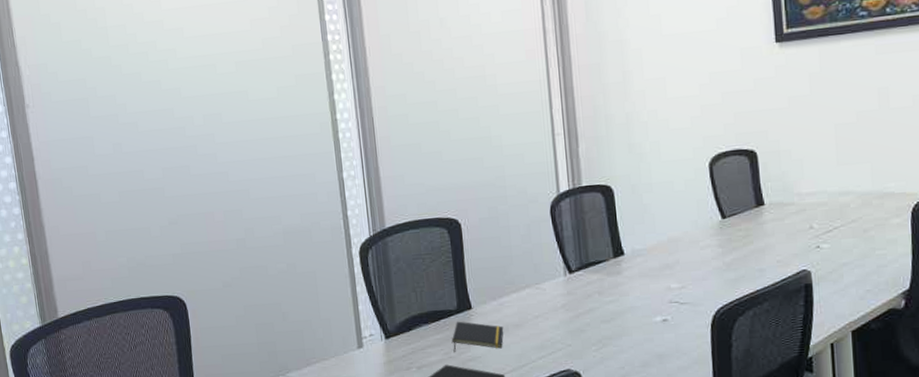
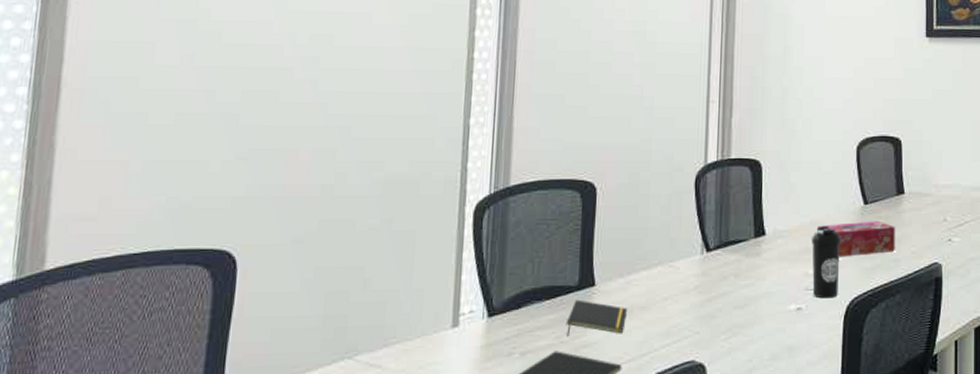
water bottle: none [670,241,703,310] -> present [811,225,842,299]
tissue box: none [675,233,759,271] -> present [817,221,895,257]

